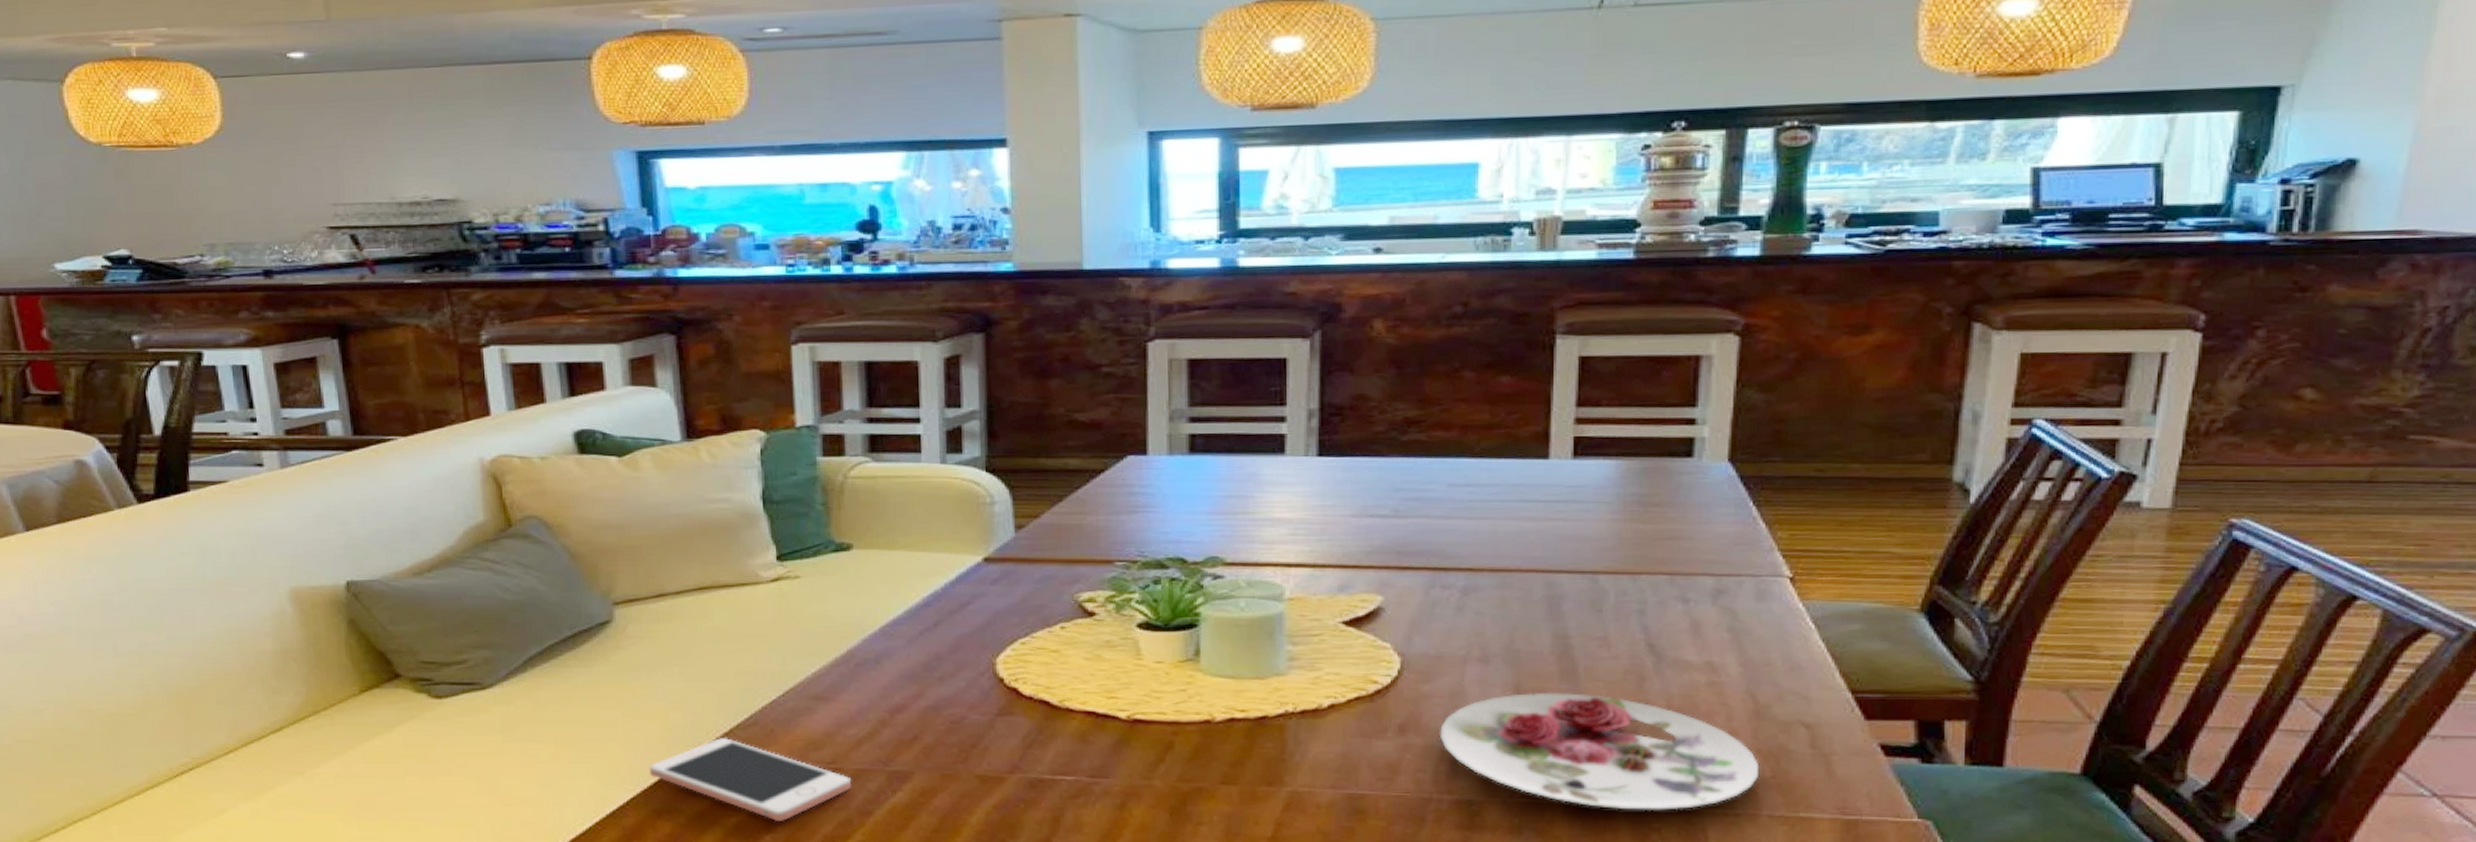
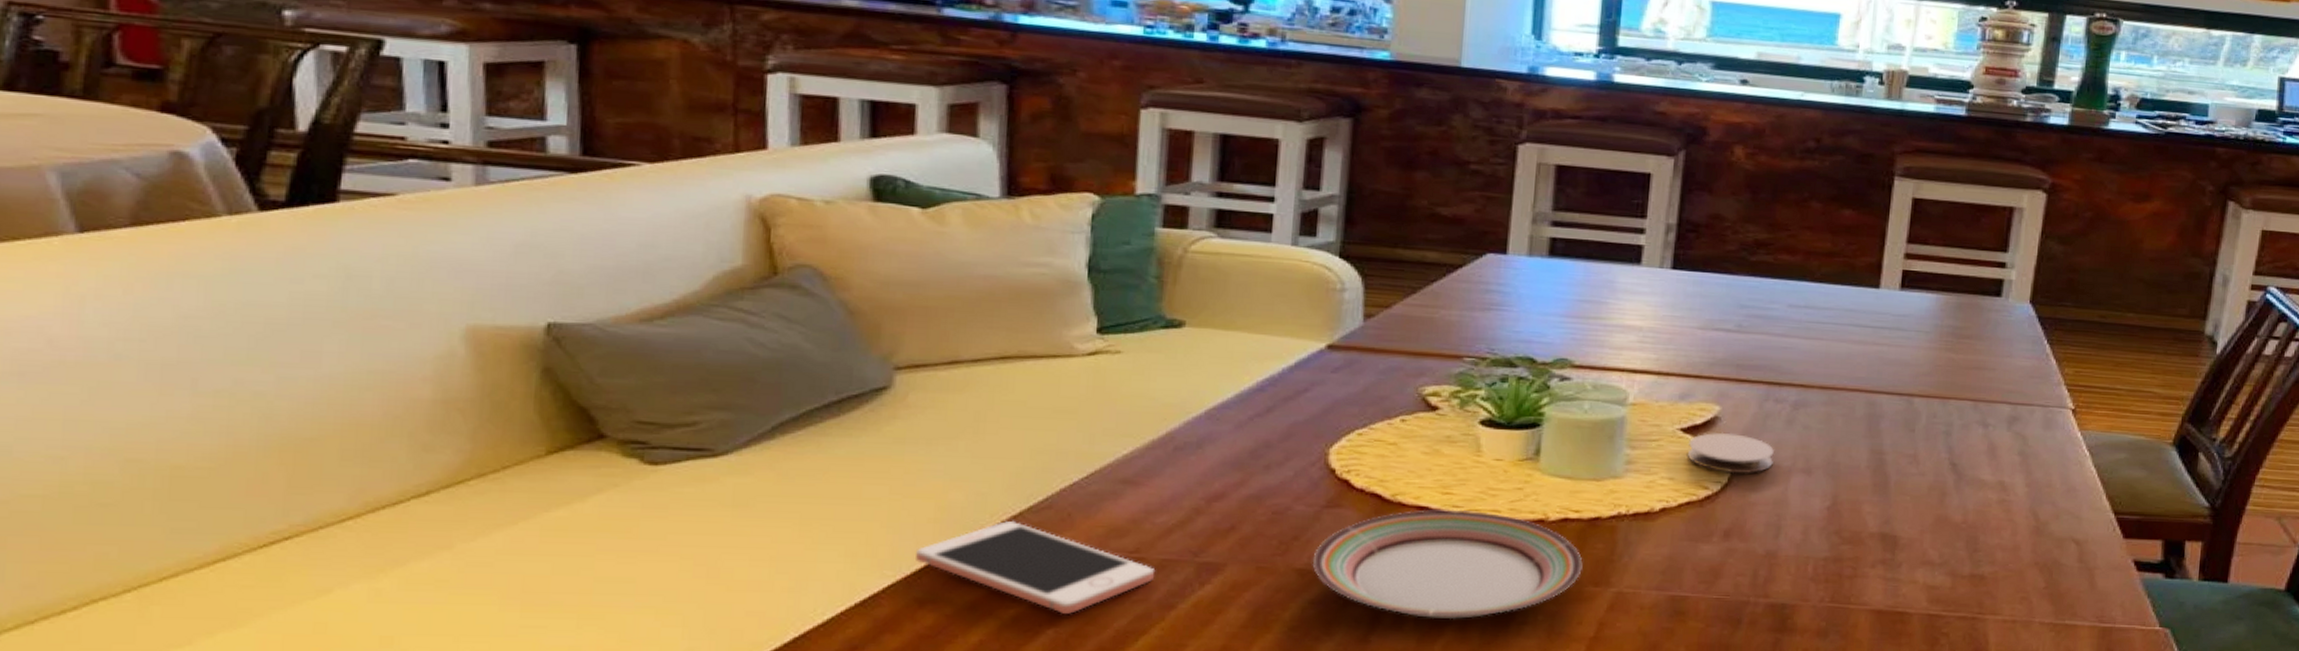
plate: none [991,713,1254,822] -> present [1312,509,1583,620]
coaster: none [1351,623,1445,666] -> present [1688,432,1774,474]
plate: present [1440,692,1760,810] -> none [1761,503,2036,617]

